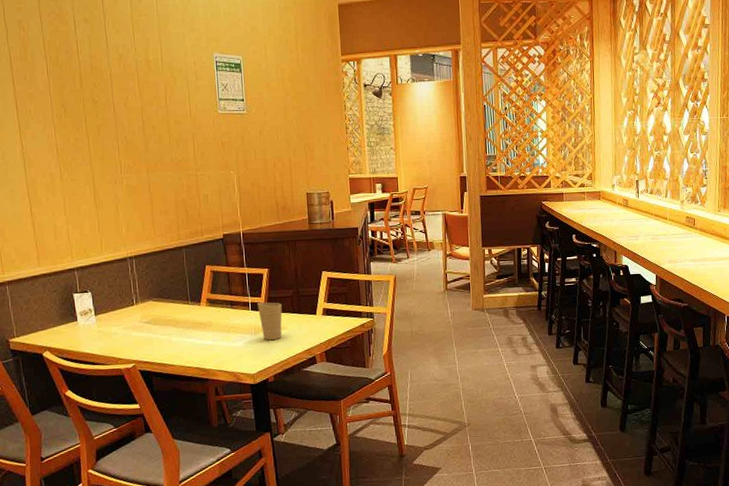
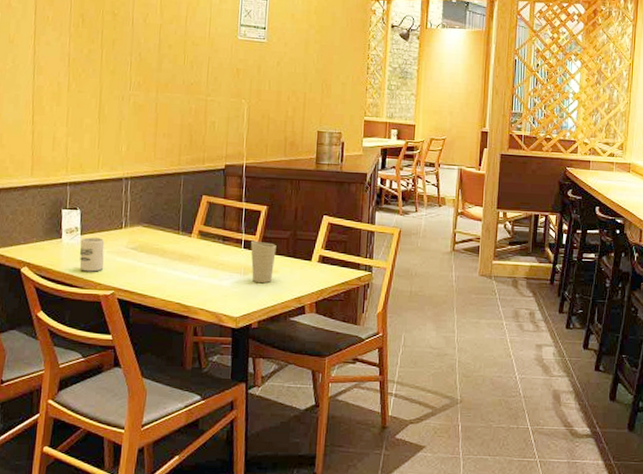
cup: none [95,316,122,349] -> present [79,237,105,272]

